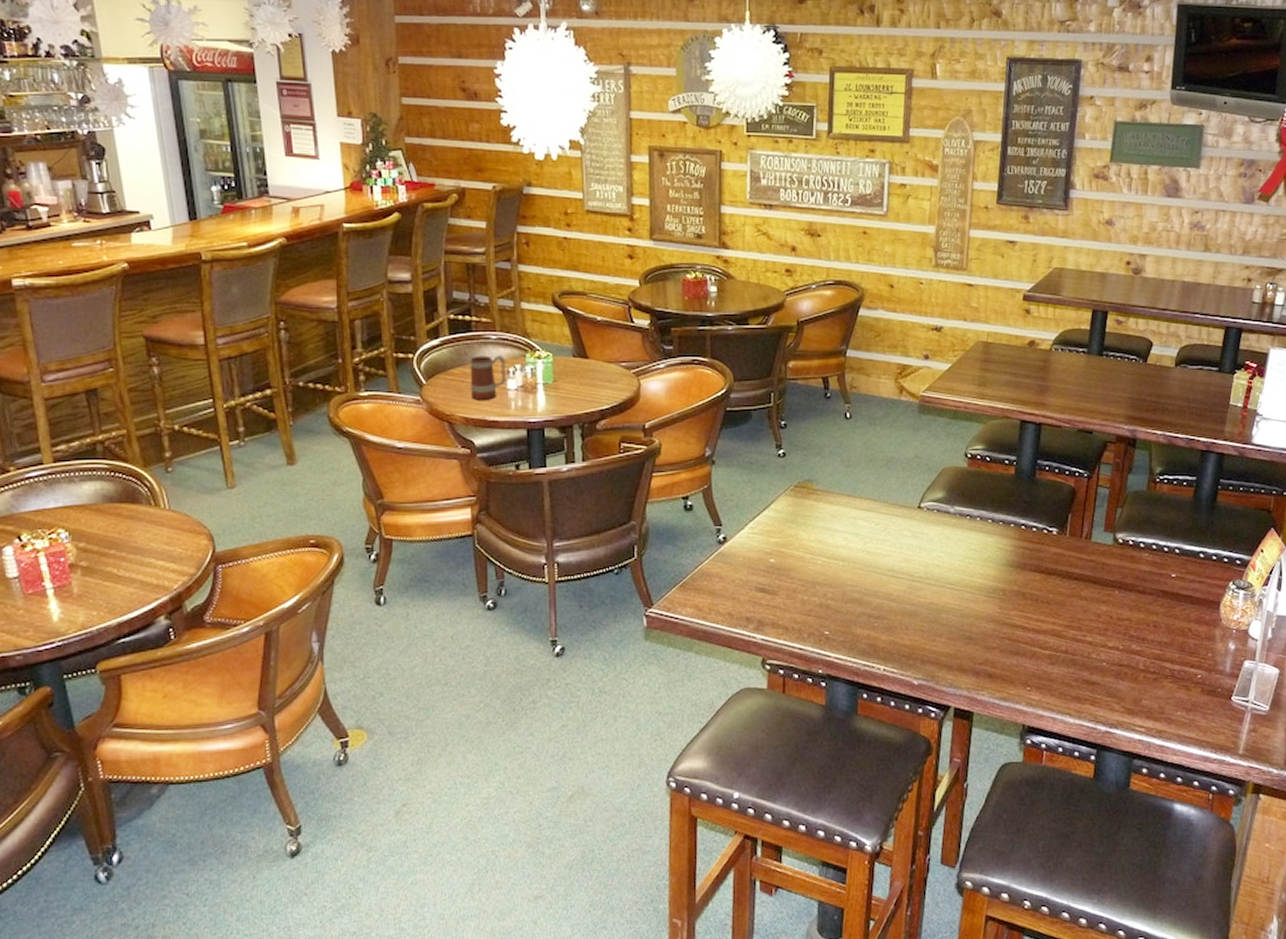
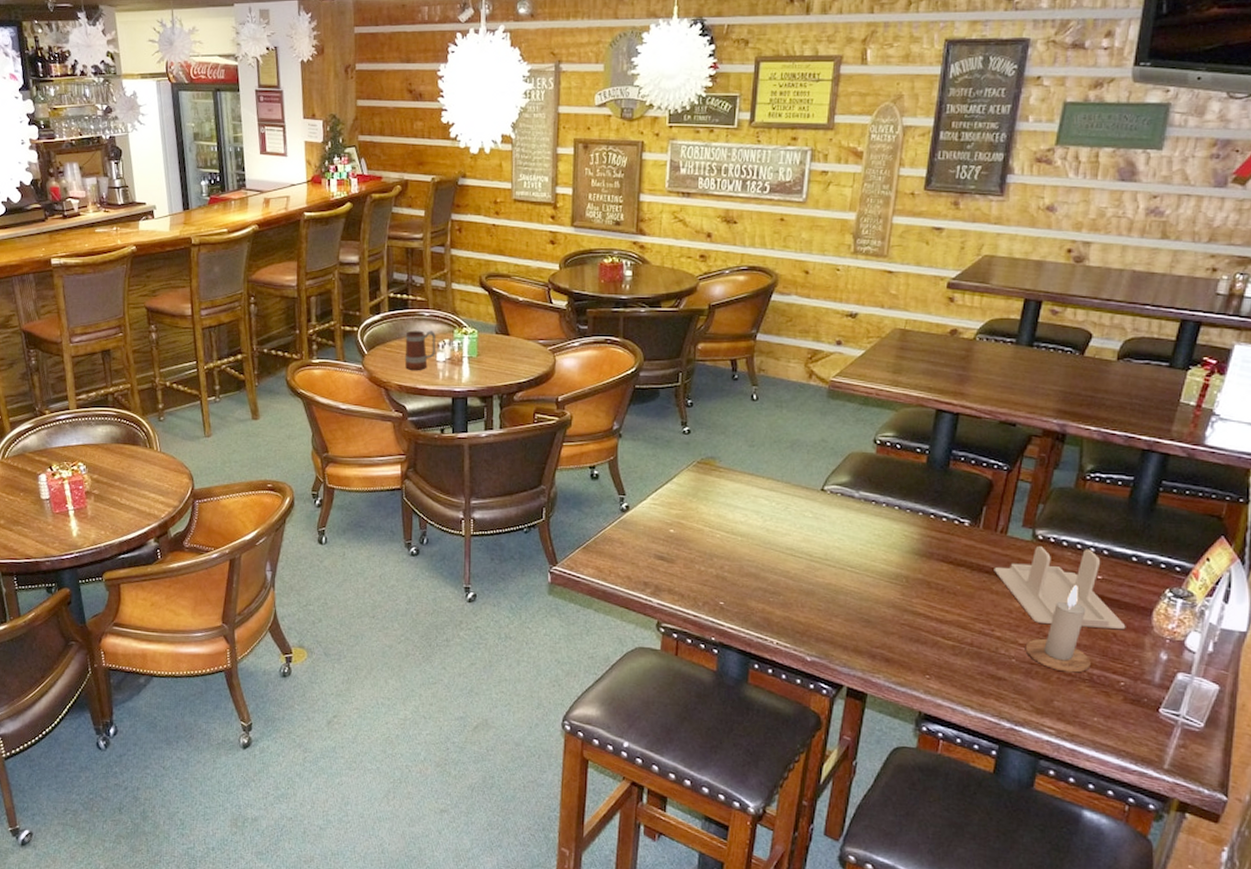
napkin holder: none [1081,549,1199,626] -> present [994,545,1126,630]
candle: none [1114,585,1171,671] -> present [1025,585,1091,673]

